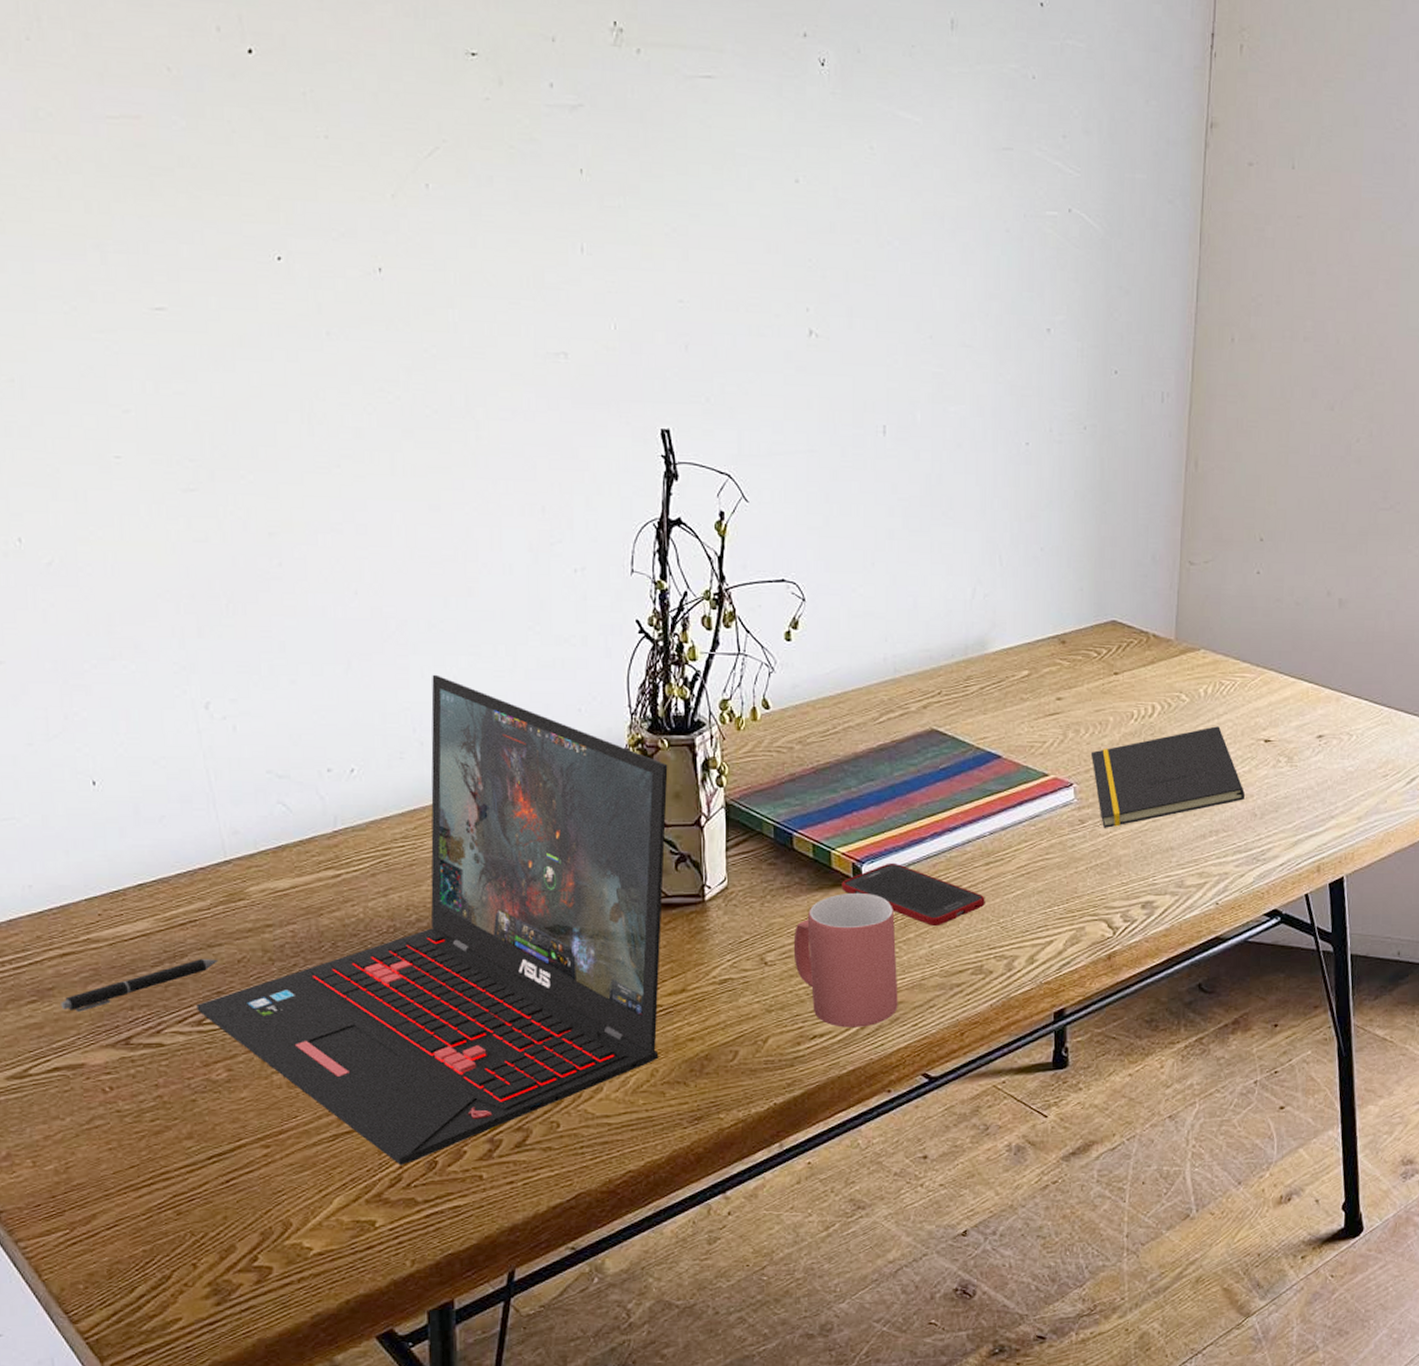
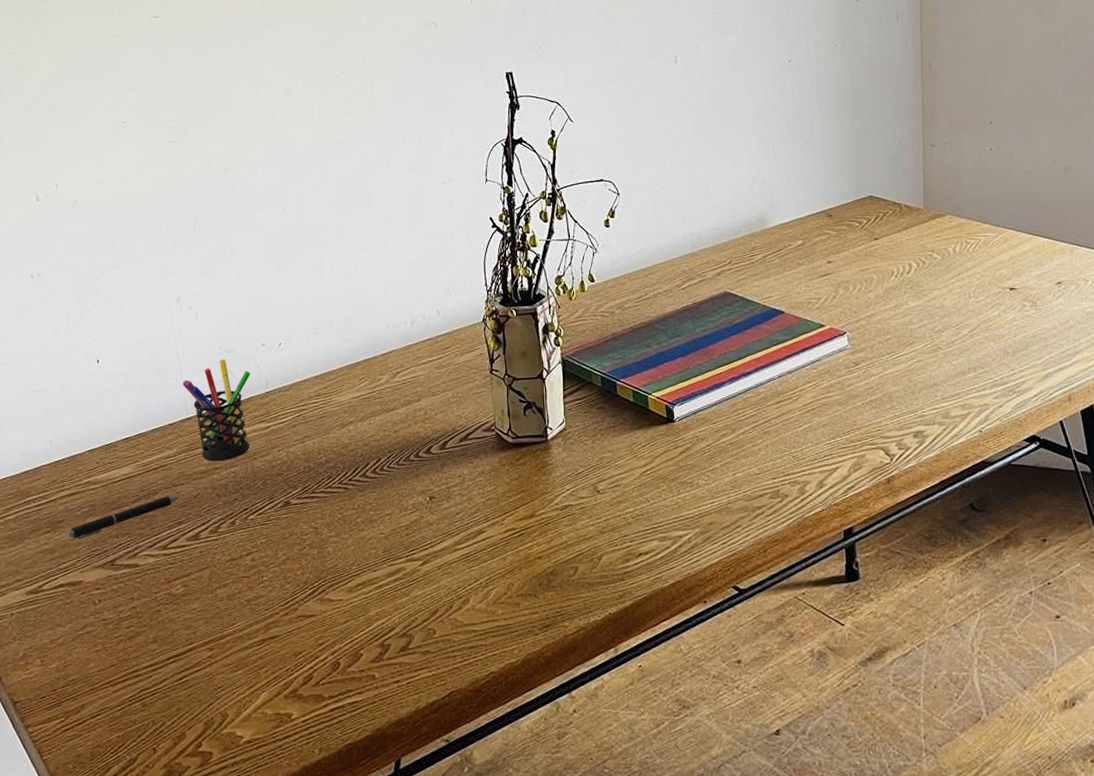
laptop: present [196,674,668,1165] -> none [163,267,517,666]
pen holder: none [217,787,313,918] -> present [182,359,250,462]
mug: present [793,892,898,1028] -> none [620,430,709,546]
cell phone: present [842,862,985,927] -> none [657,404,778,458]
notepad: present [1090,726,1245,828] -> none [859,278,996,369]

